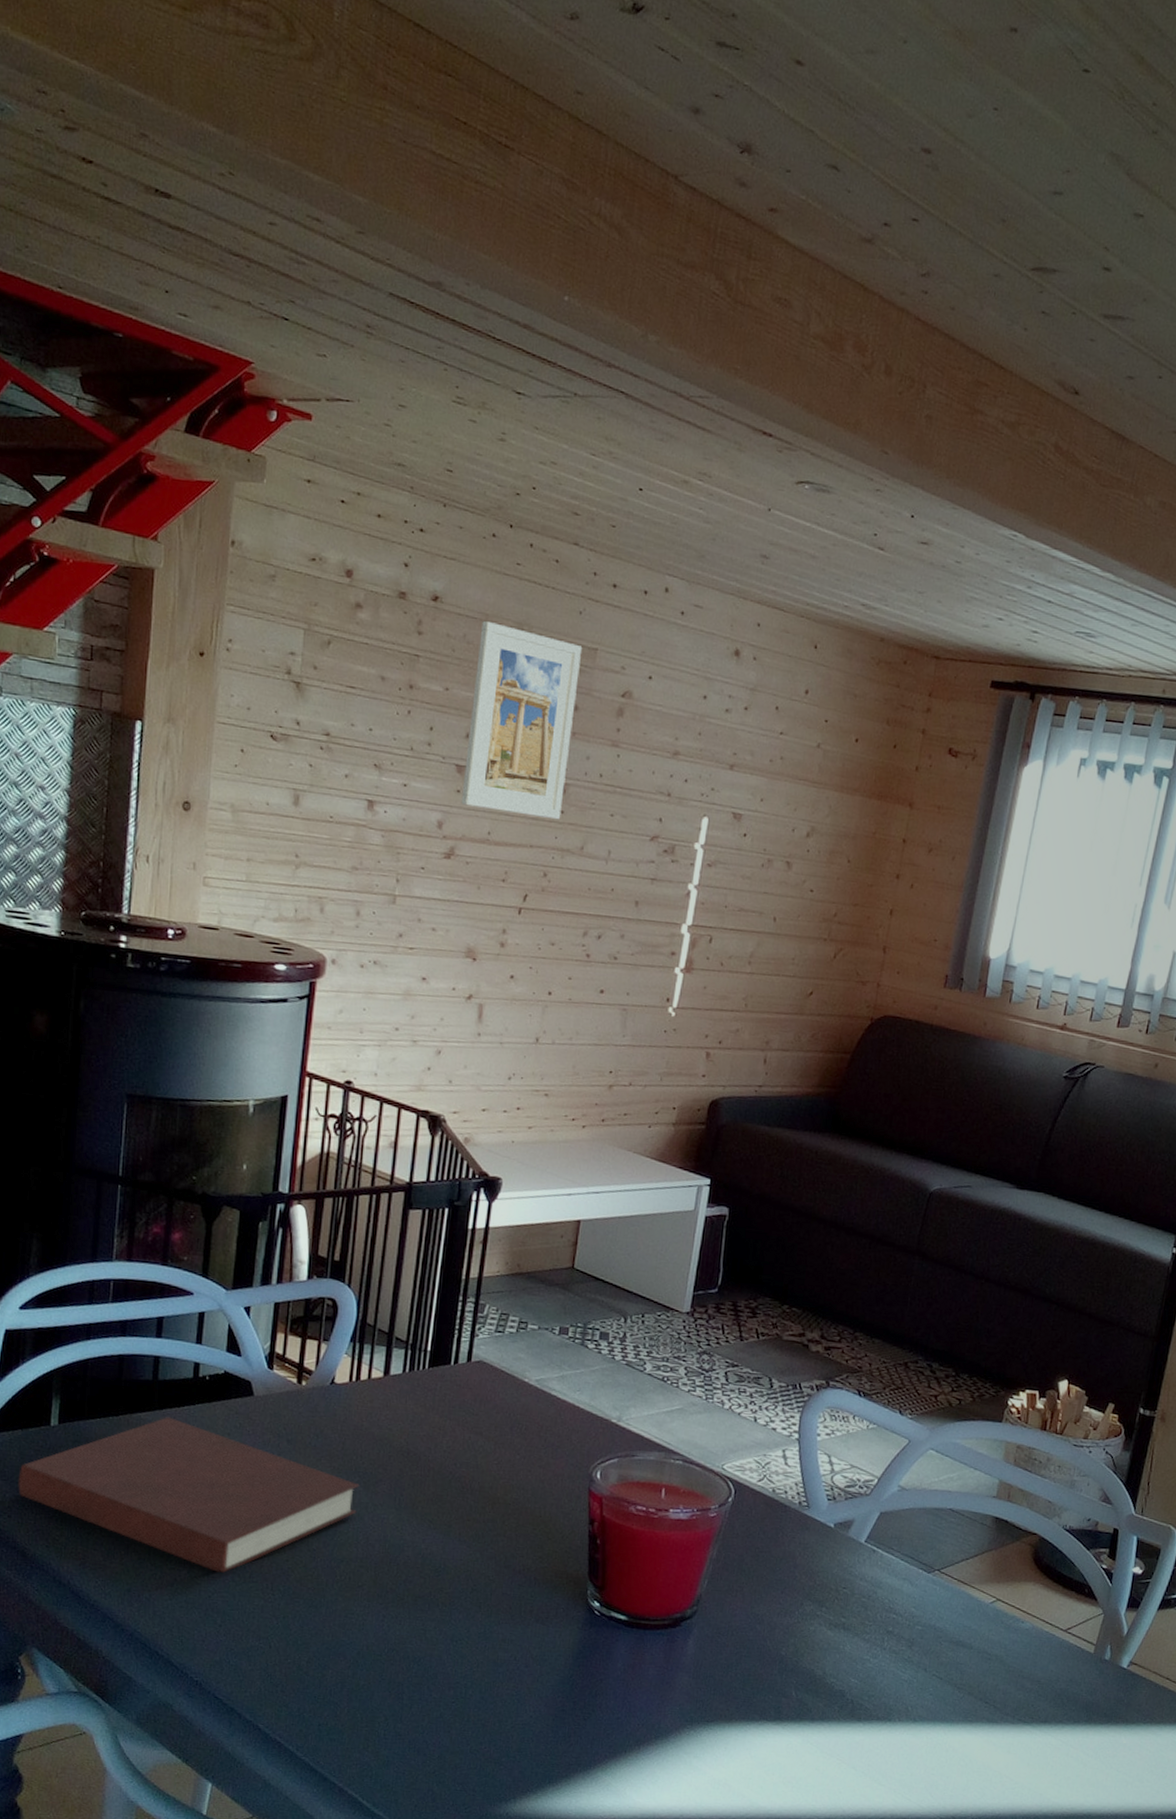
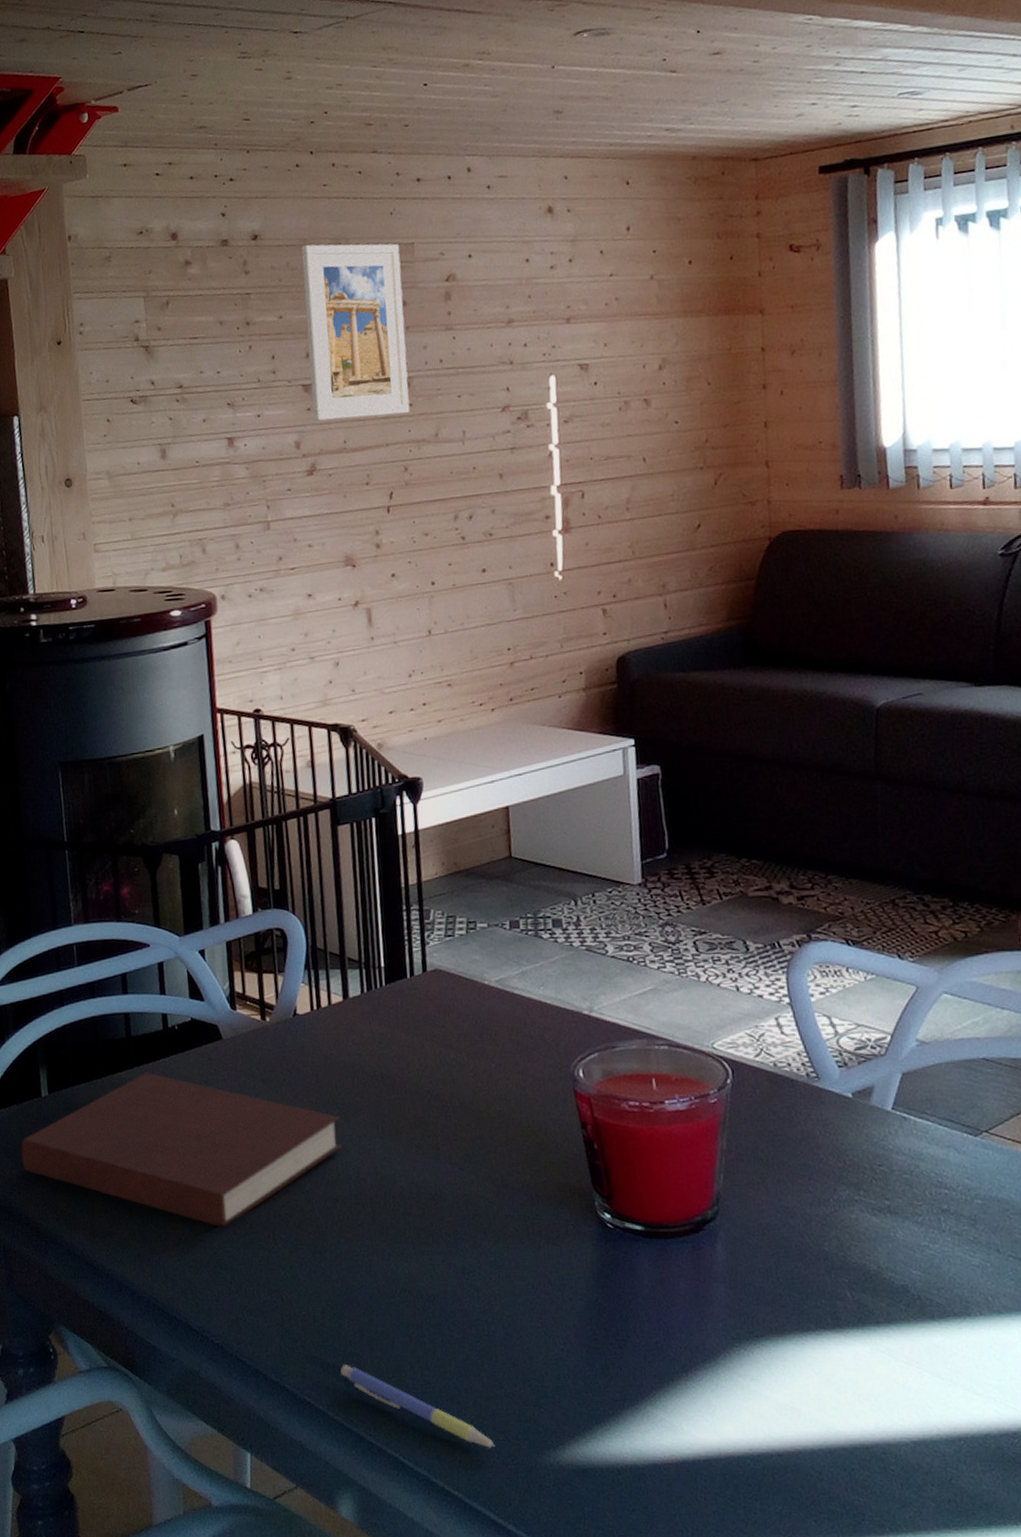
pen: none [316,1711,452,1796] -> present [340,1365,495,1448]

